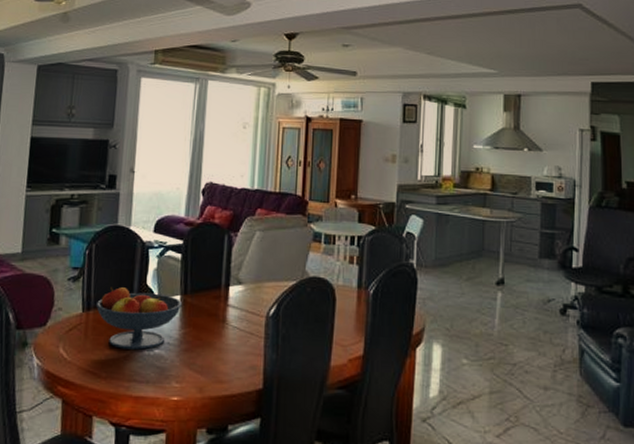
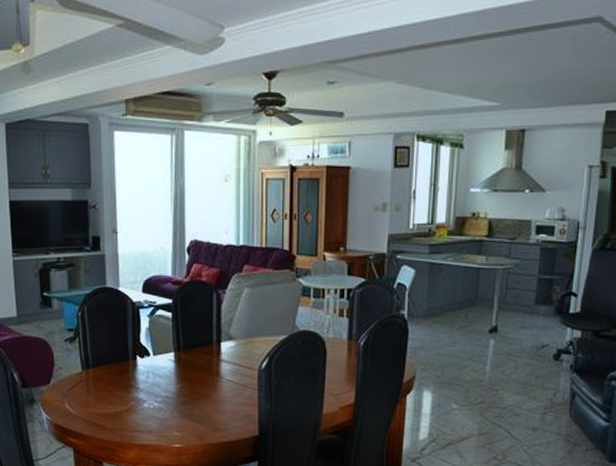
fruit bowl: present [95,287,182,350] -> none [94,346,176,403]

